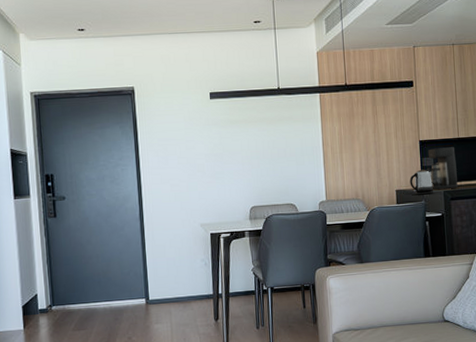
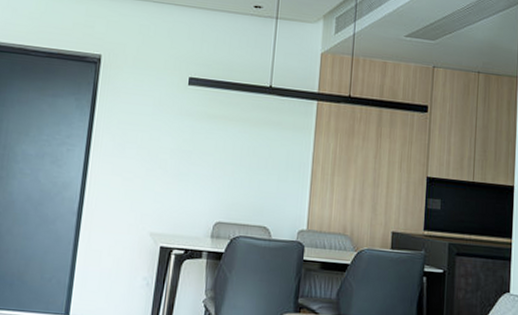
kettle: present [409,169,434,195] -> none [409,212,437,244]
coffee maker: present [426,147,459,191] -> none [431,189,468,243]

